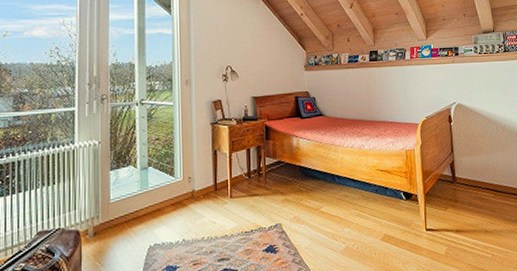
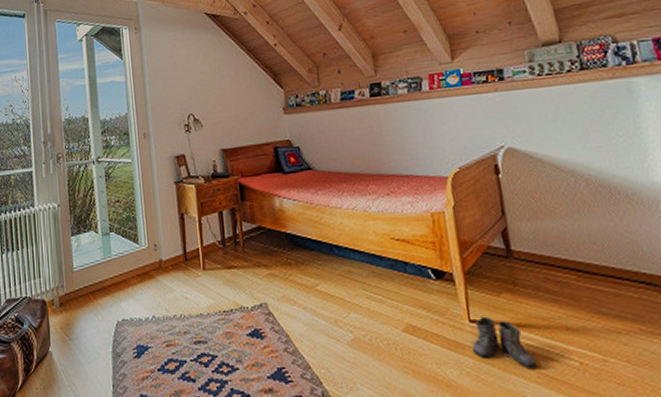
boots: none [426,225,466,261] -> present [470,316,537,368]

